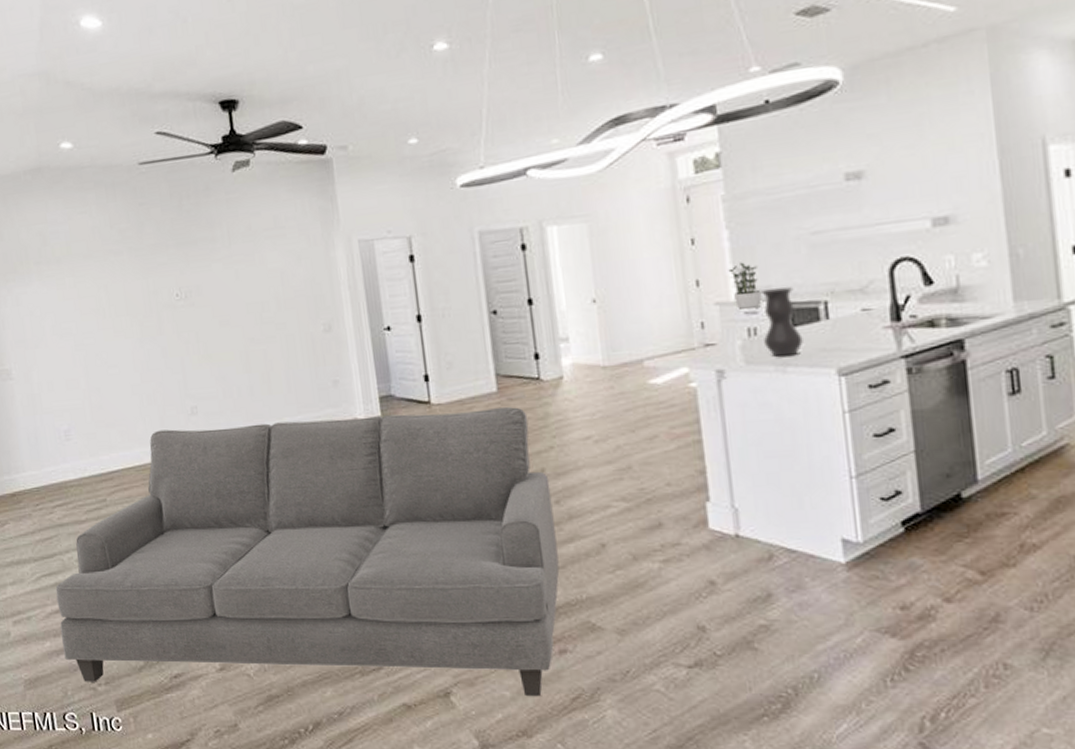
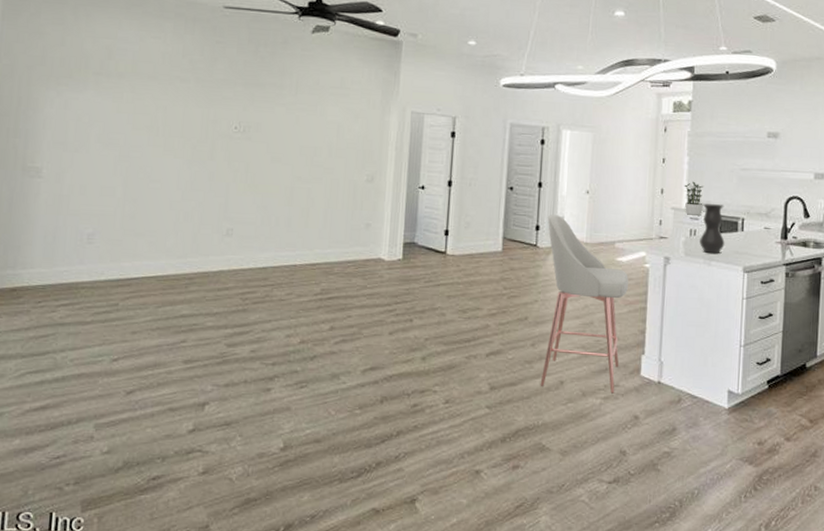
sofa: present [55,407,560,697] -> none [33,246,530,504]
bar stool: none [548,336,677,555] -> present [540,215,629,394]

